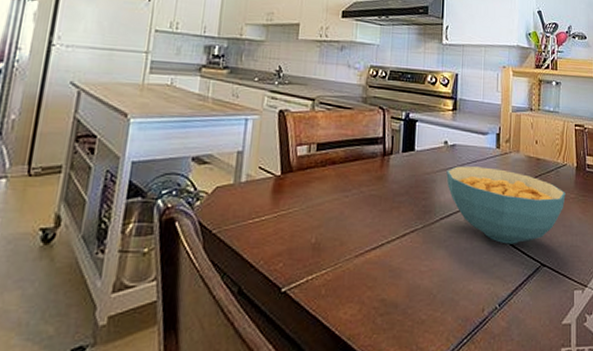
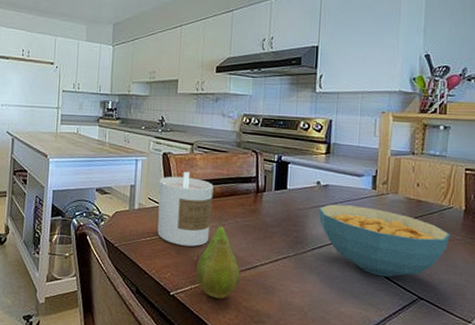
candle: none [268,133,337,226] -> present [157,172,214,247]
fruit: none [313,185,365,290] -> present [196,215,240,299]

